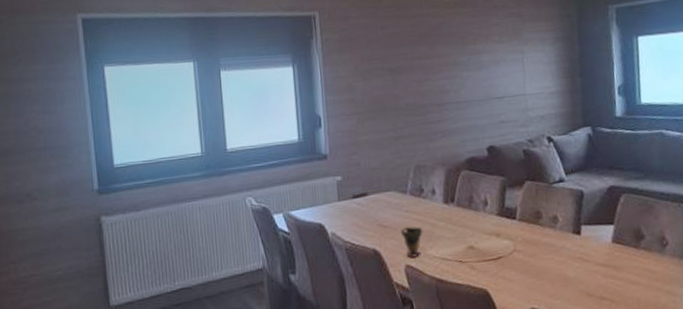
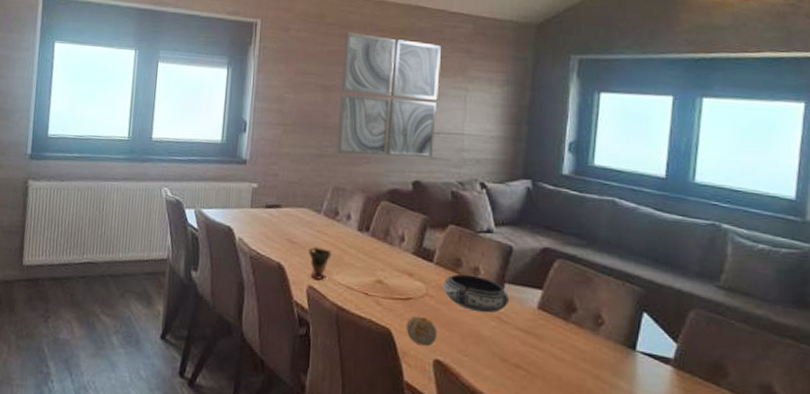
wall art: none [403,12,502,133] -> present [336,32,441,158]
fruit: none [500,271,530,298] -> present [406,315,437,346]
bowl: none [527,224,588,257] -> present [442,273,510,313]

